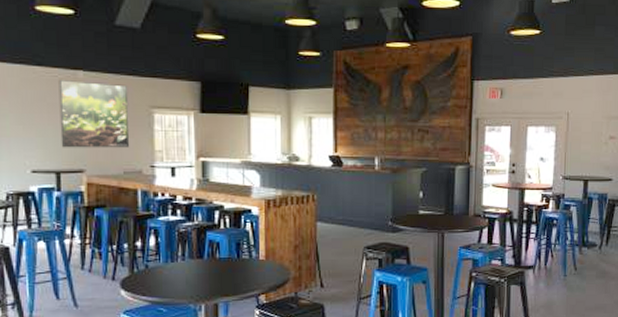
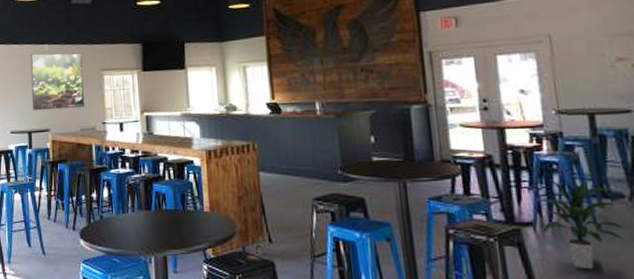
indoor plant: none [538,231,592,301] -> present [541,178,625,270]

